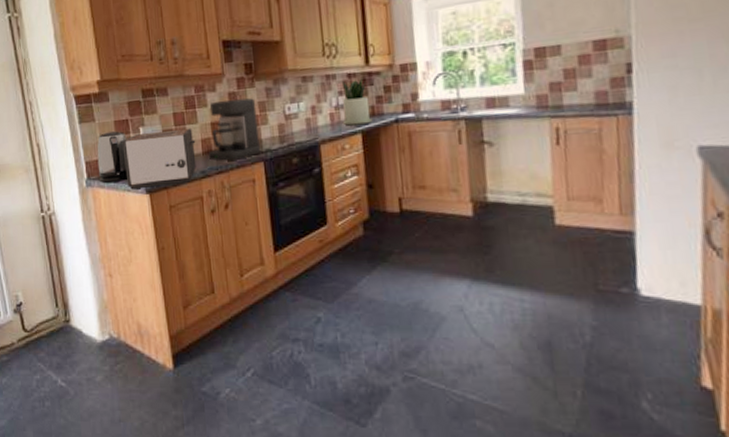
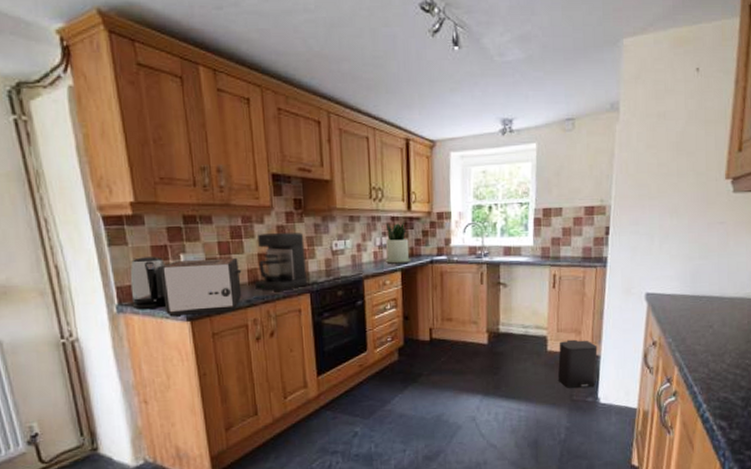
pedal bin: none [571,209,632,274] -> present [558,339,598,388]

